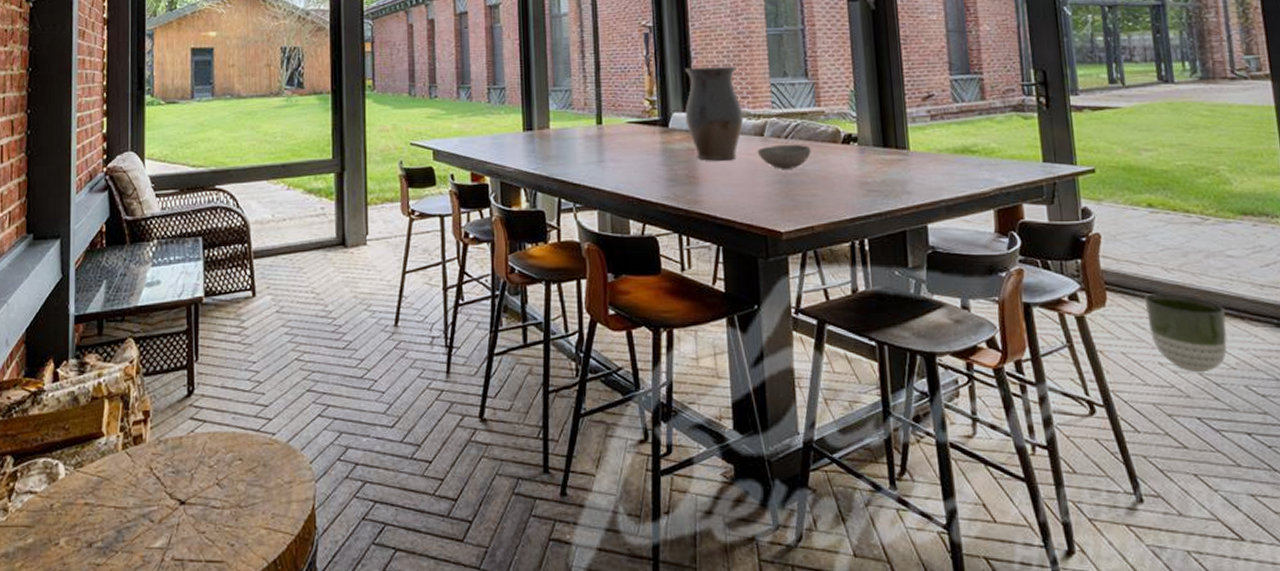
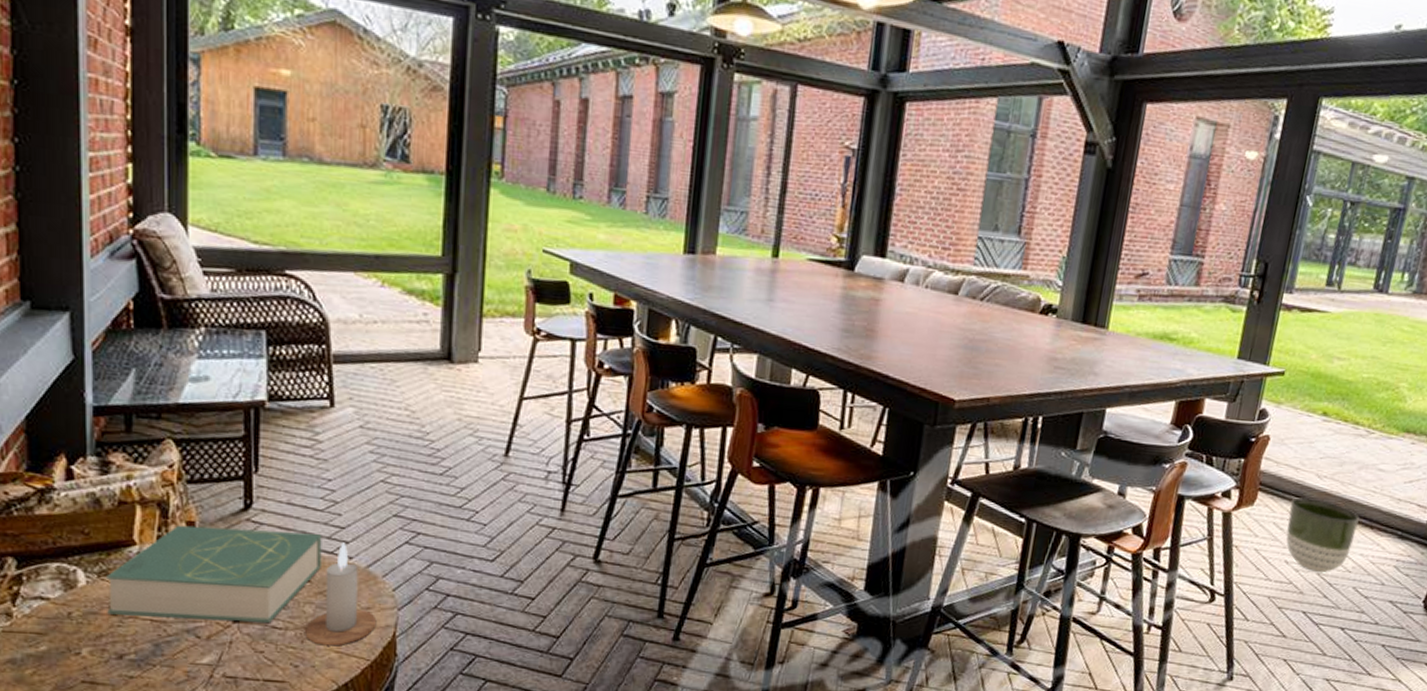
book: none [80,414,250,504] -> present [105,525,322,623]
candle: none [239,419,298,523] -> present [305,542,377,646]
vase: present [685,67,744,161] -> none [874,206,944,317]
bowl: present [757,144,811,169] -> none [947,306,1006,335]

